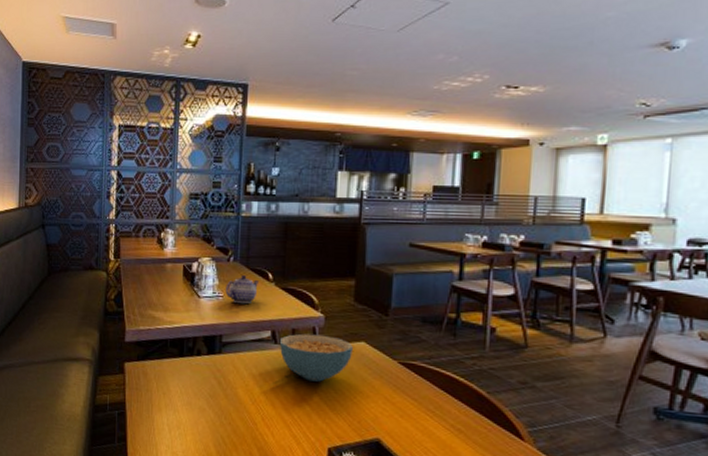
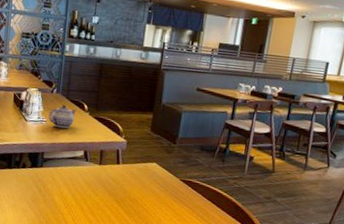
cereal bowl: present [280,333,353,382] -> none [90,154,147,192]

